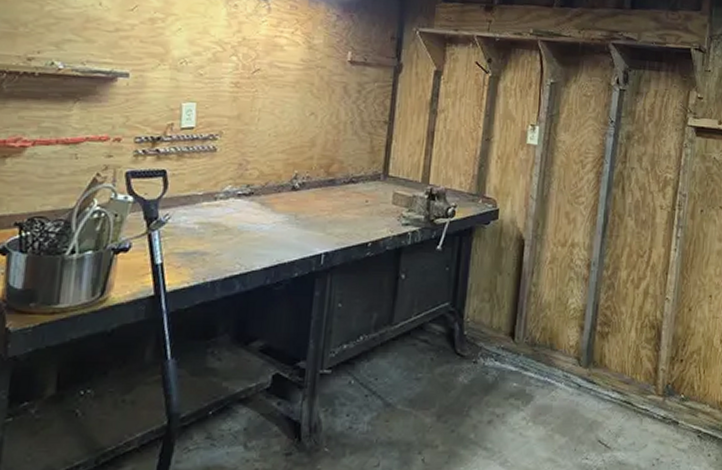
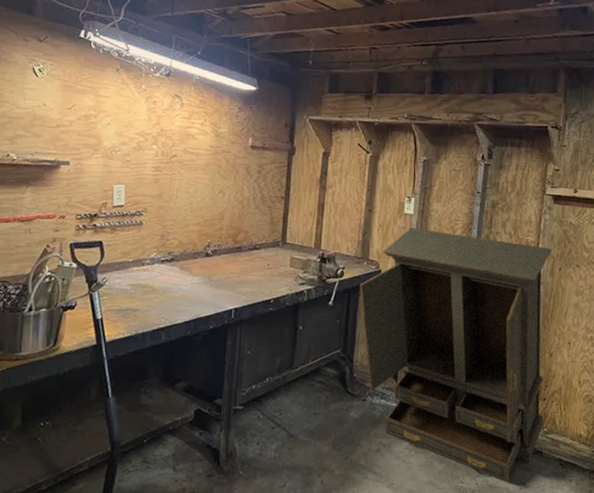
storage cabinet: none [473,159,693,459] -> present [359,227,552,483]

